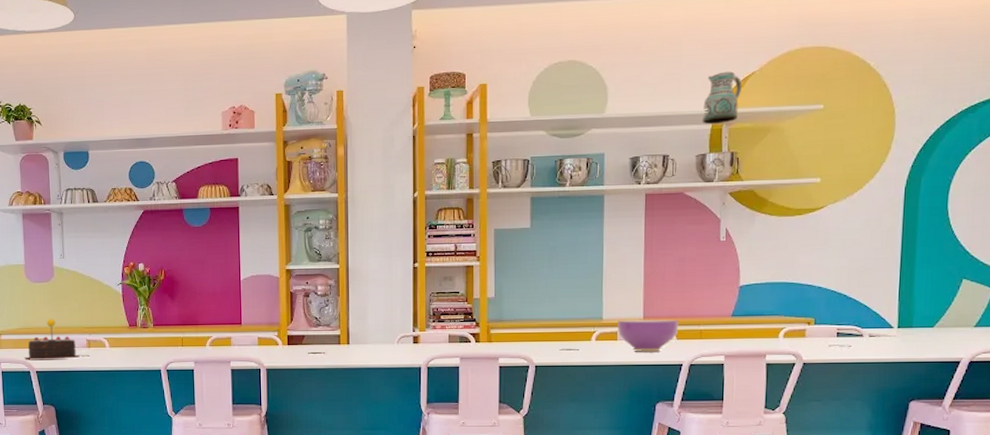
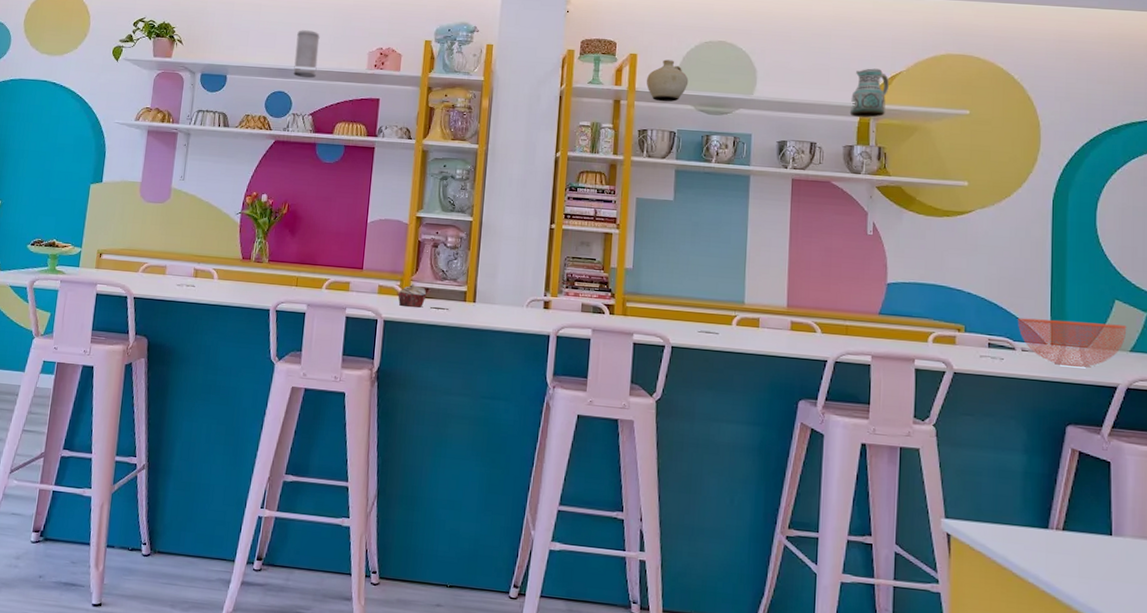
cake: present [25,319,81,360] -> none [124,242,185,288]
canister: none [150,96,174,146] -> present [293,30,320,79]
cupcake: none [276,333,303,355] -> present [398,283,427,309]
ceramic jug: none [497,86,540,131] -> present [646,59,689,102]
bowl: present [617,320,679,352] -> none [760,306,824,344]
colander: none [865,302,973,347] -> present [1017,317,1127,367]

